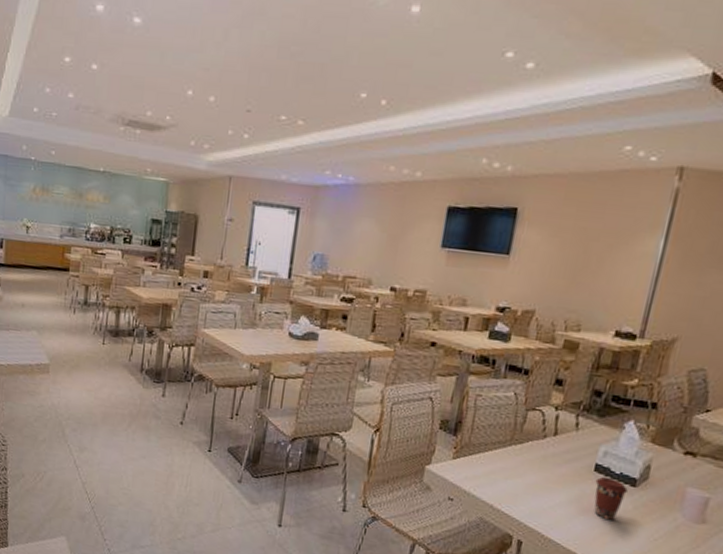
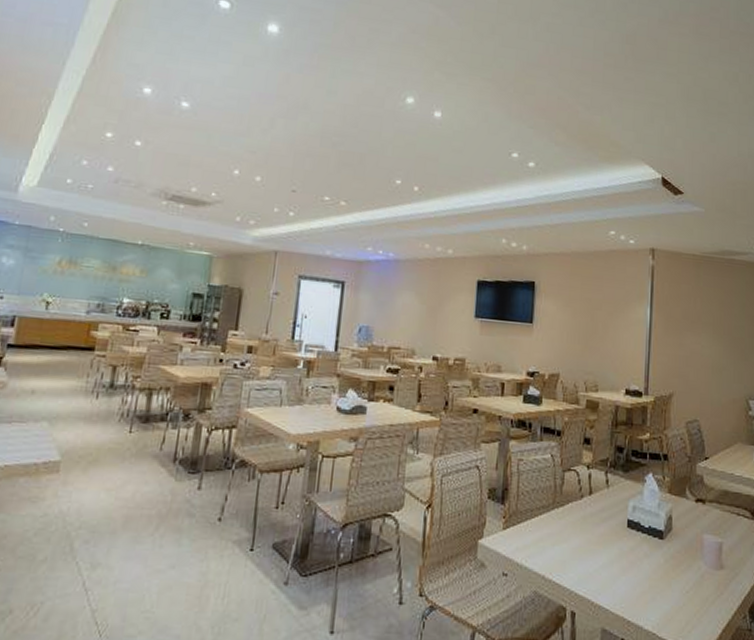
coffee cup: present [594,476,628,520] -> none [630,532,657,576]

